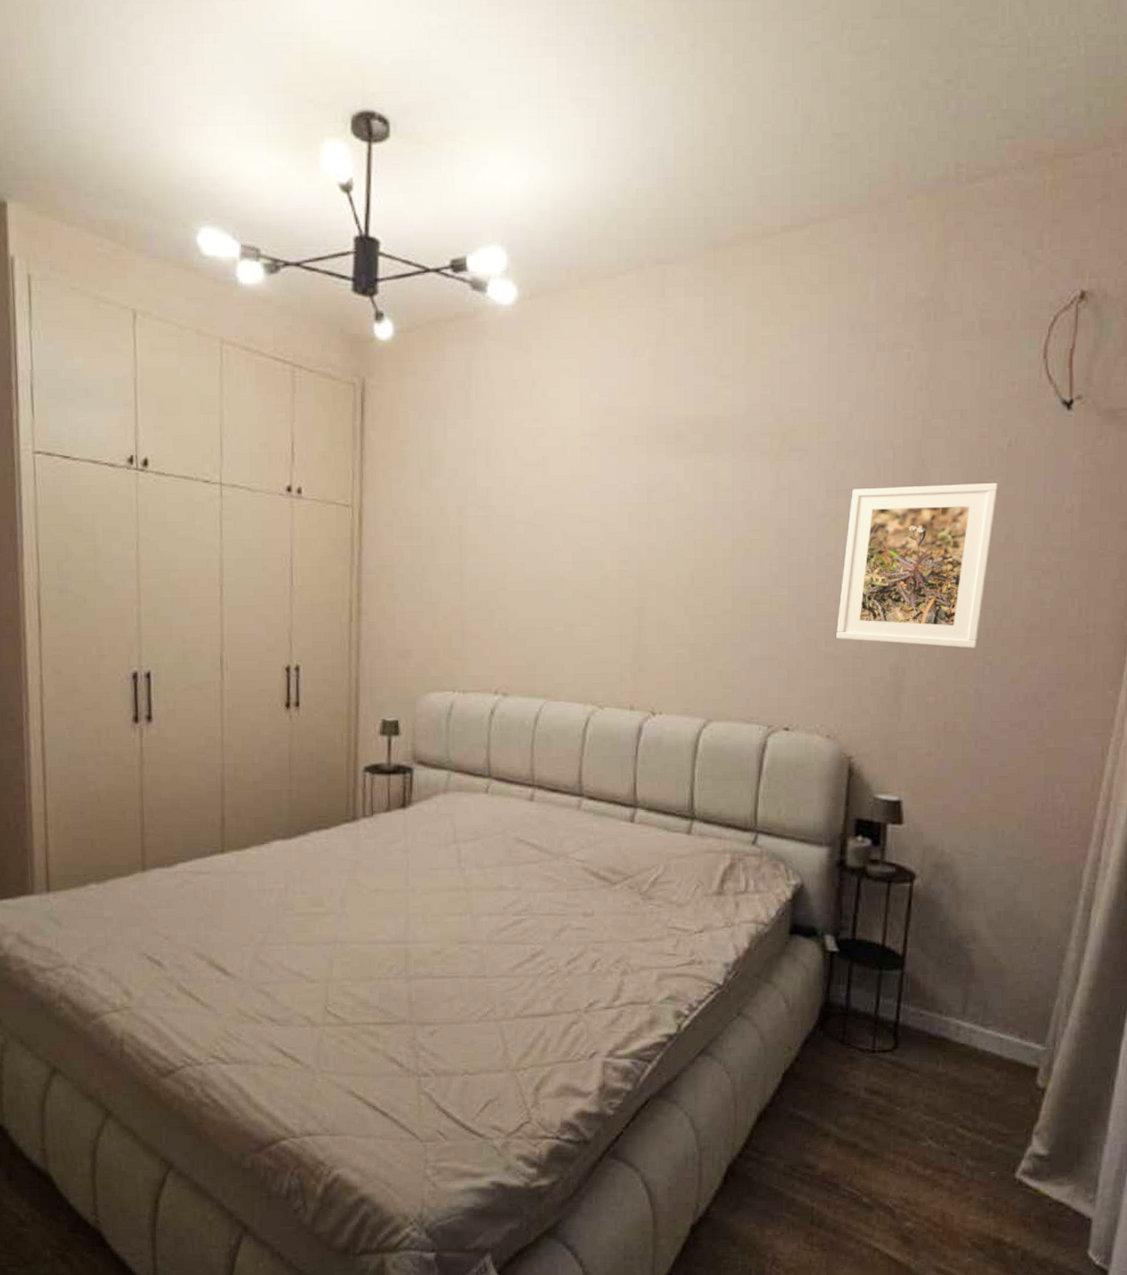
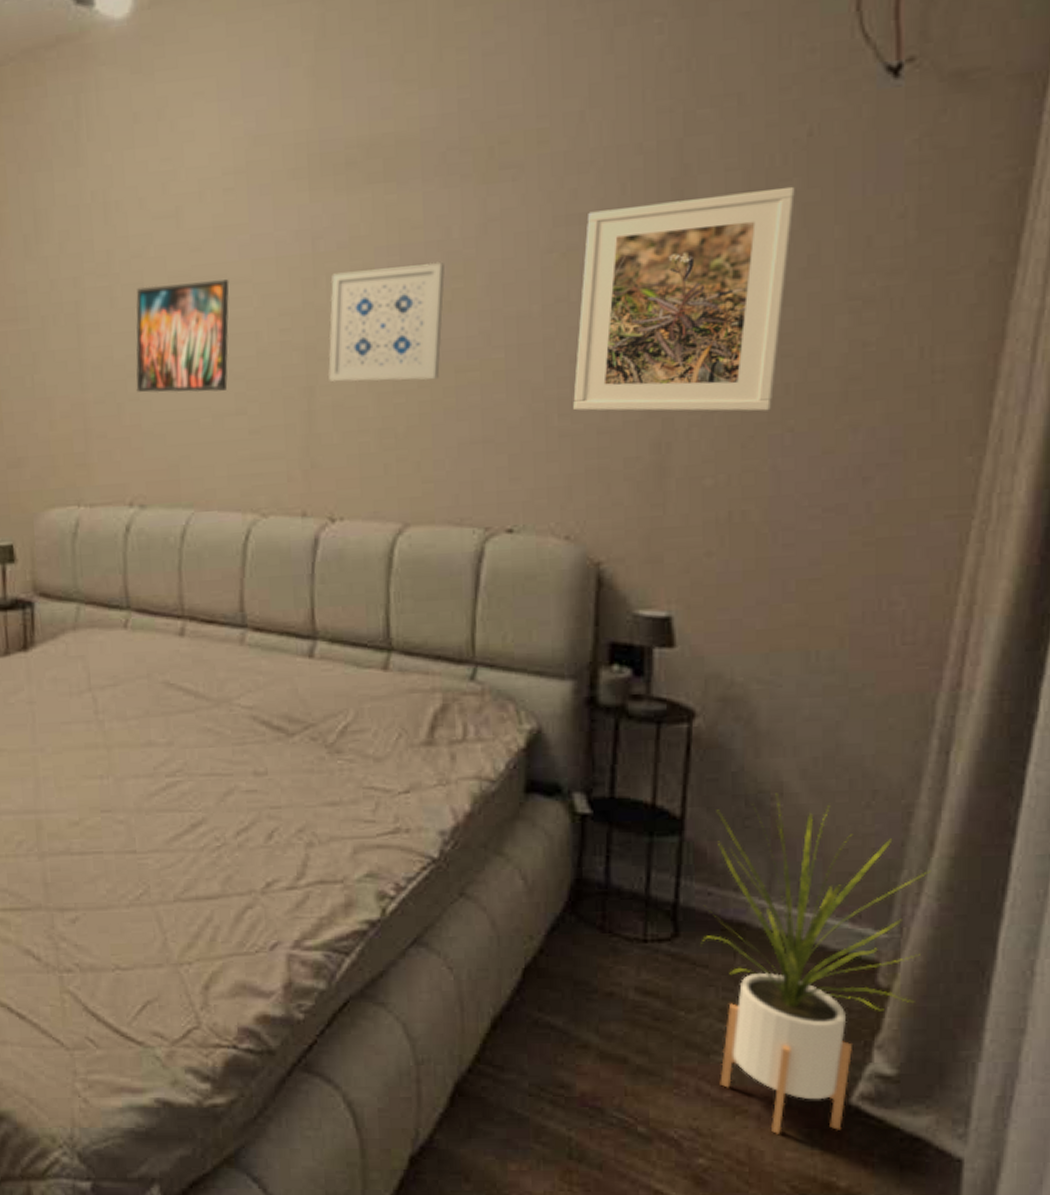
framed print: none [505,518,582,606] -> present [136,279,229,393]
wall art: none [655,517,746,608] -> present [328,261,445,382]
house plant: none [913,938,1076,1202] -> present [700,793,931,1134]

